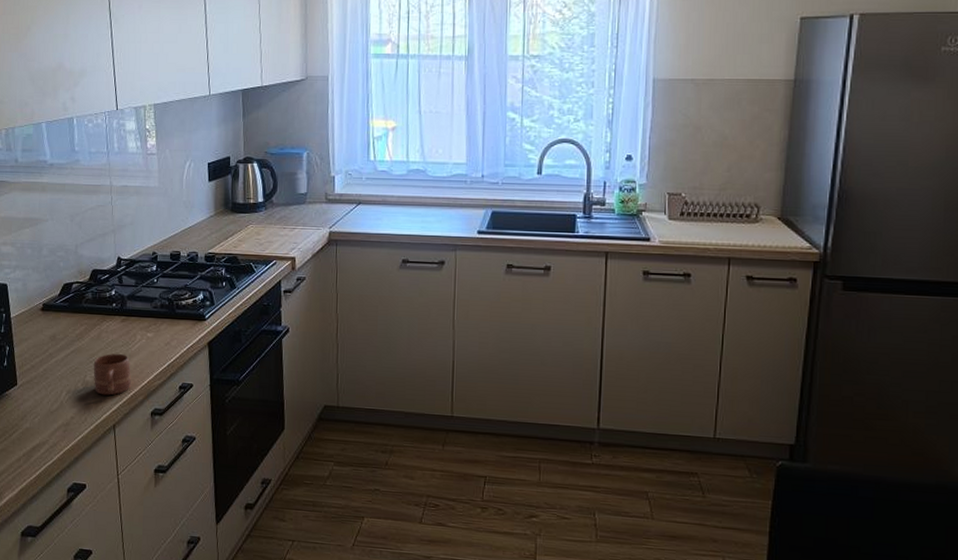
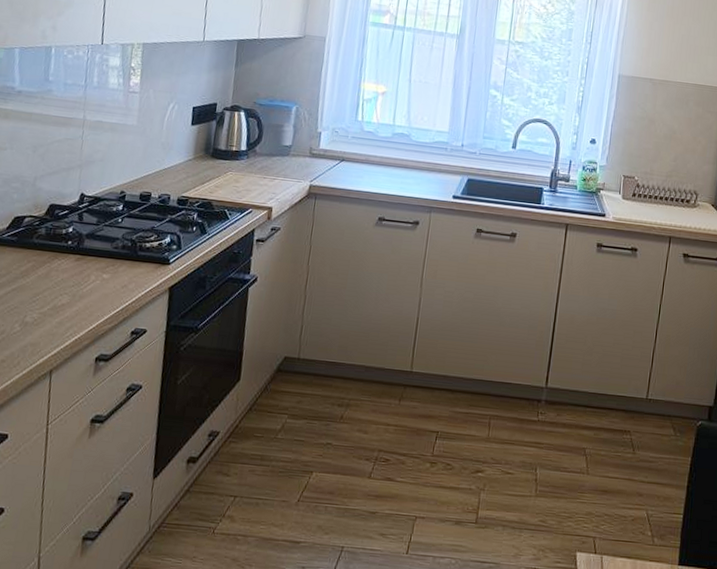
mug: present [93,354,131,396] -> none [34,294,80,338]

